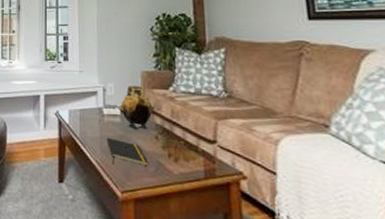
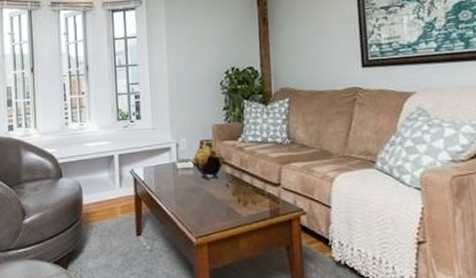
notepad: present [106,138,149,166] -> none [180,190,221,214]

